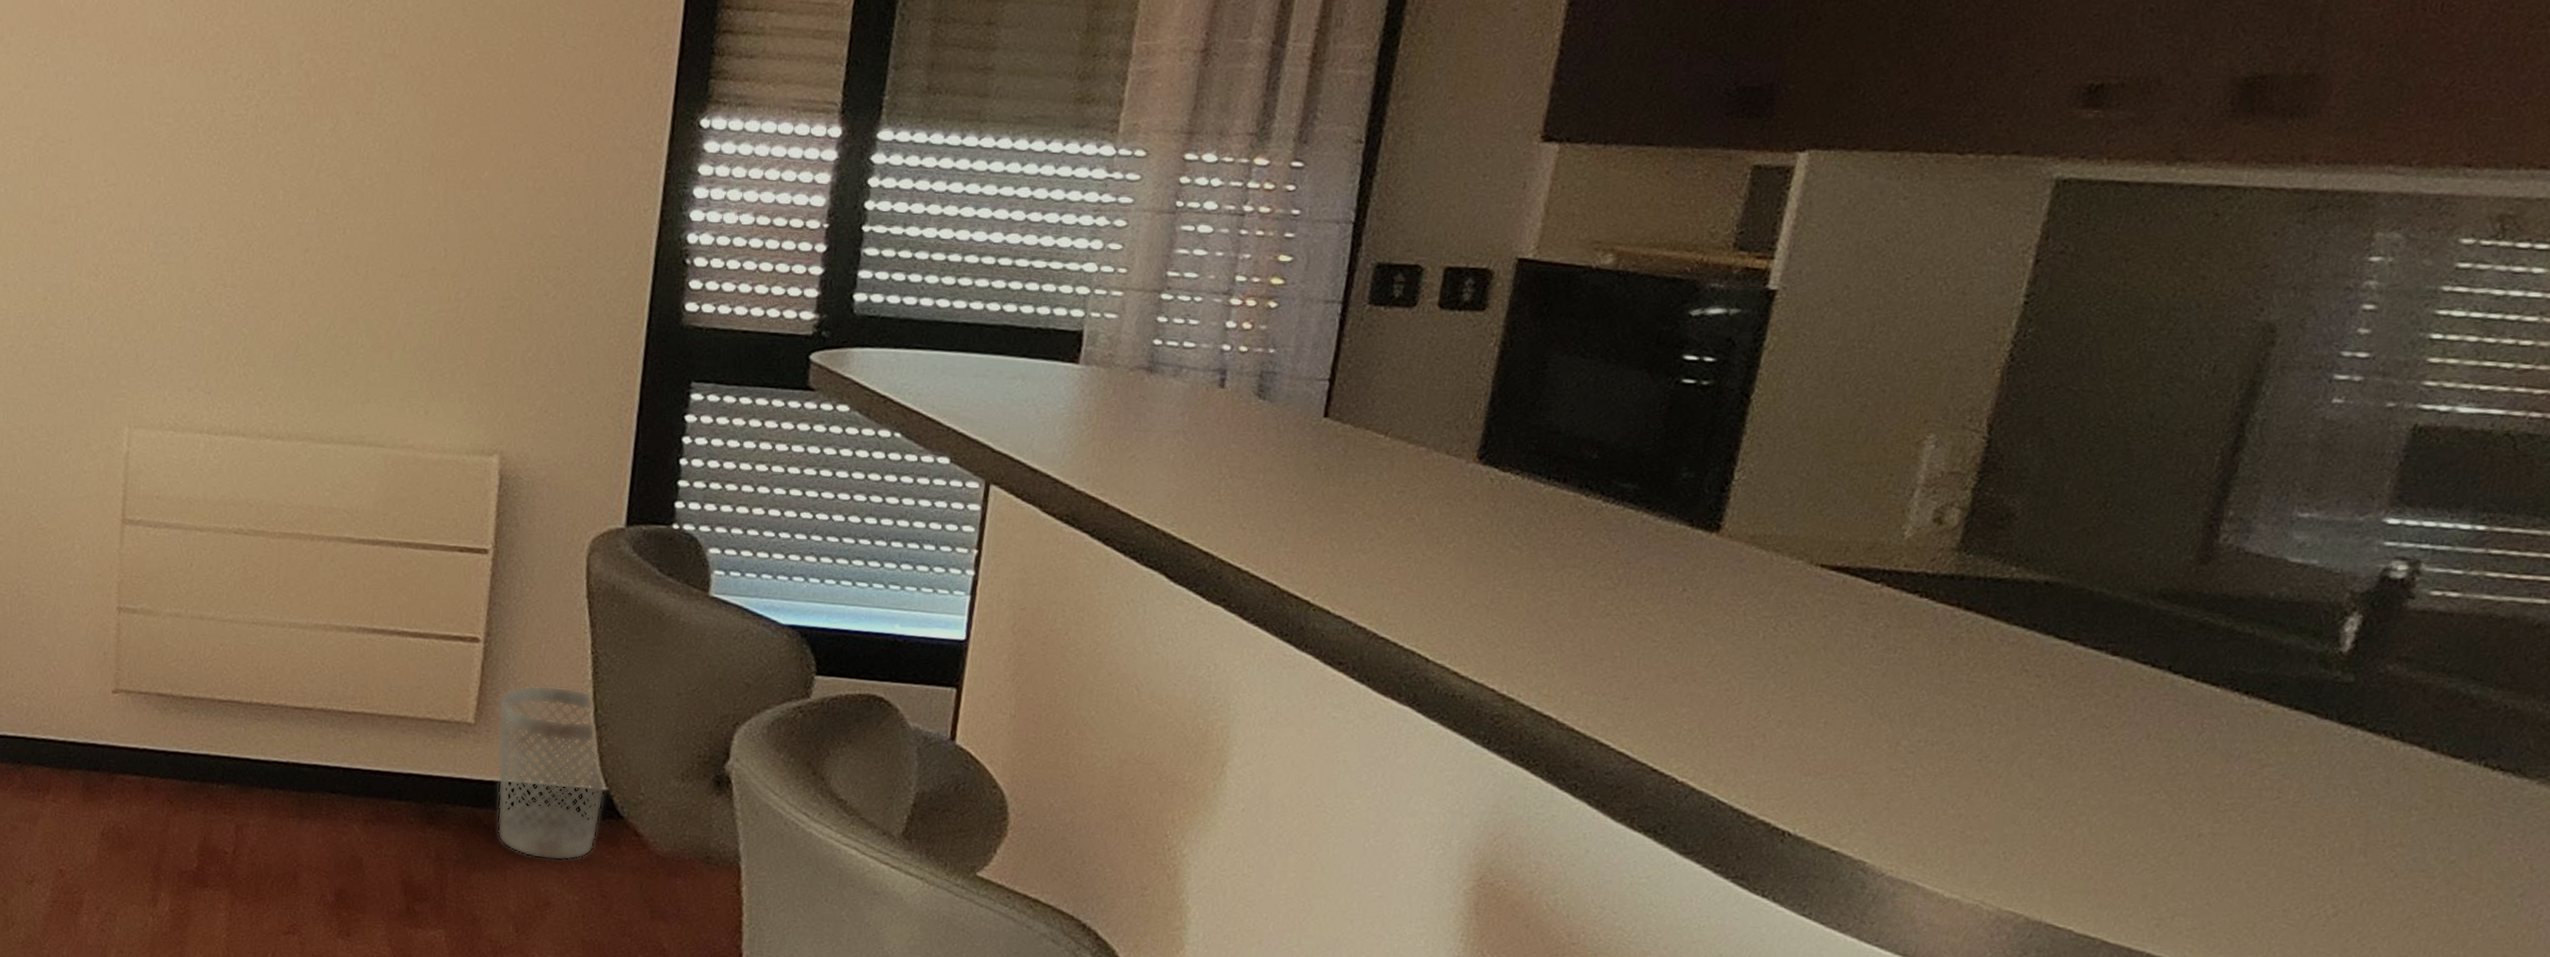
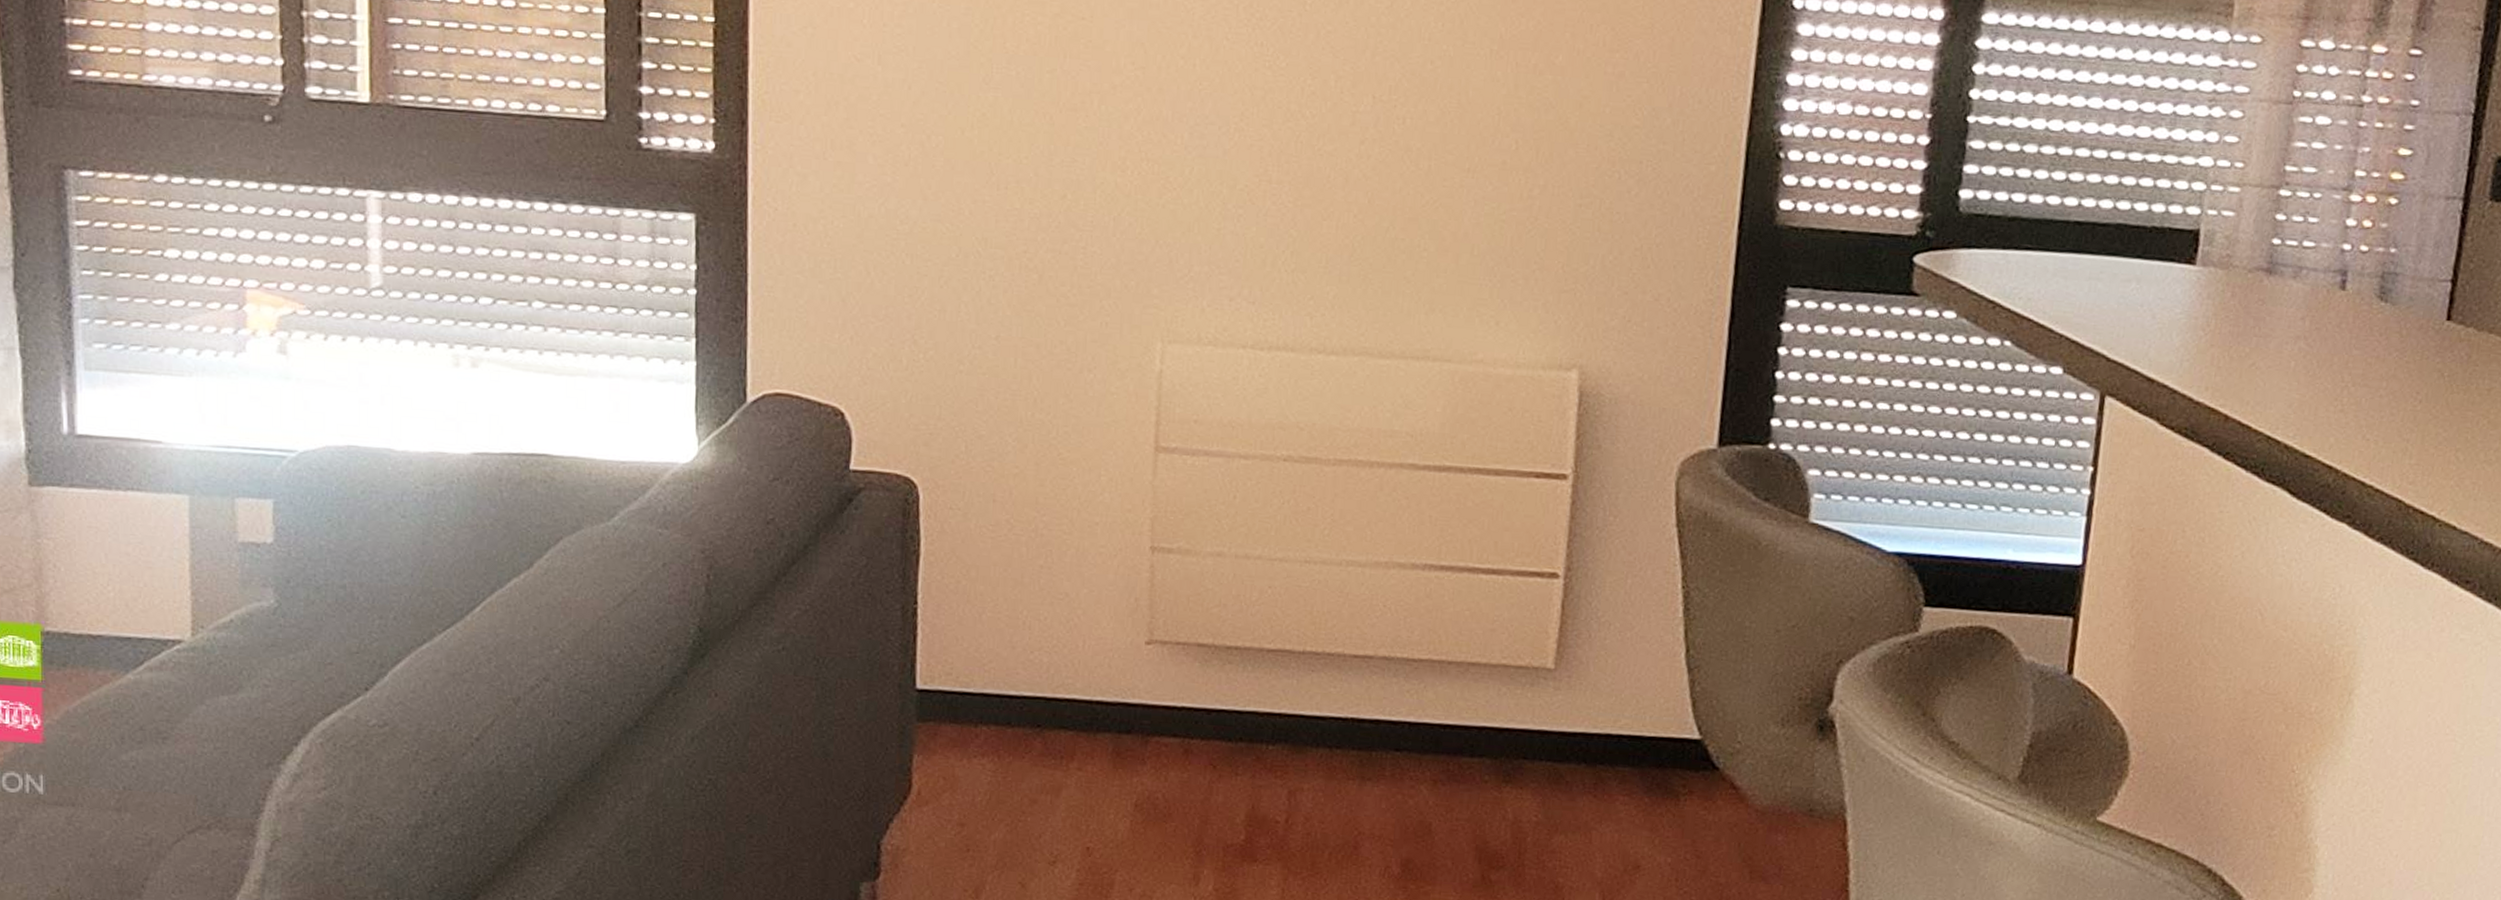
wastebasket: present [497,685,606,861] -> none [1580,624,1700,819]

